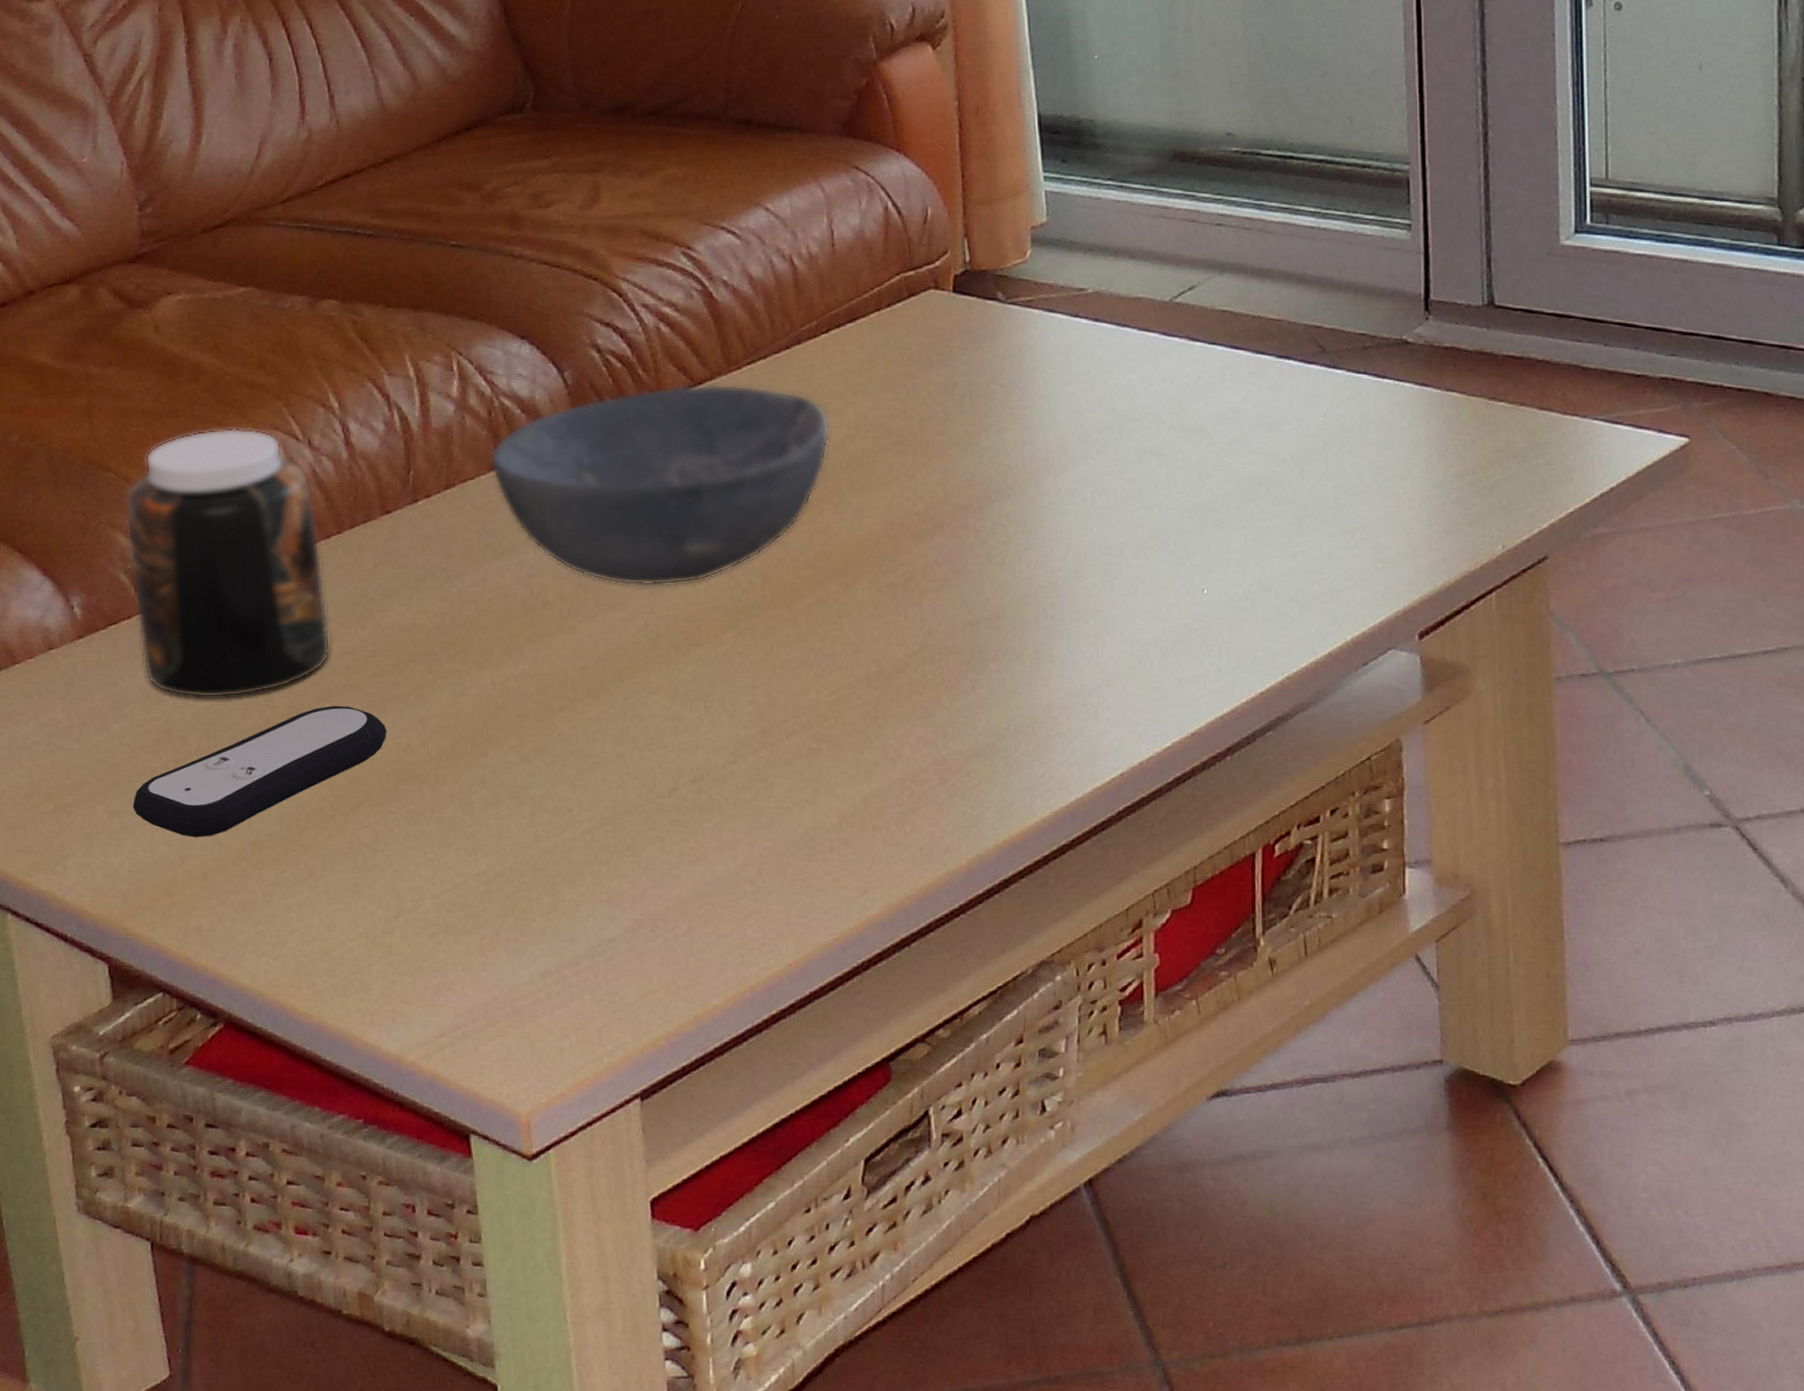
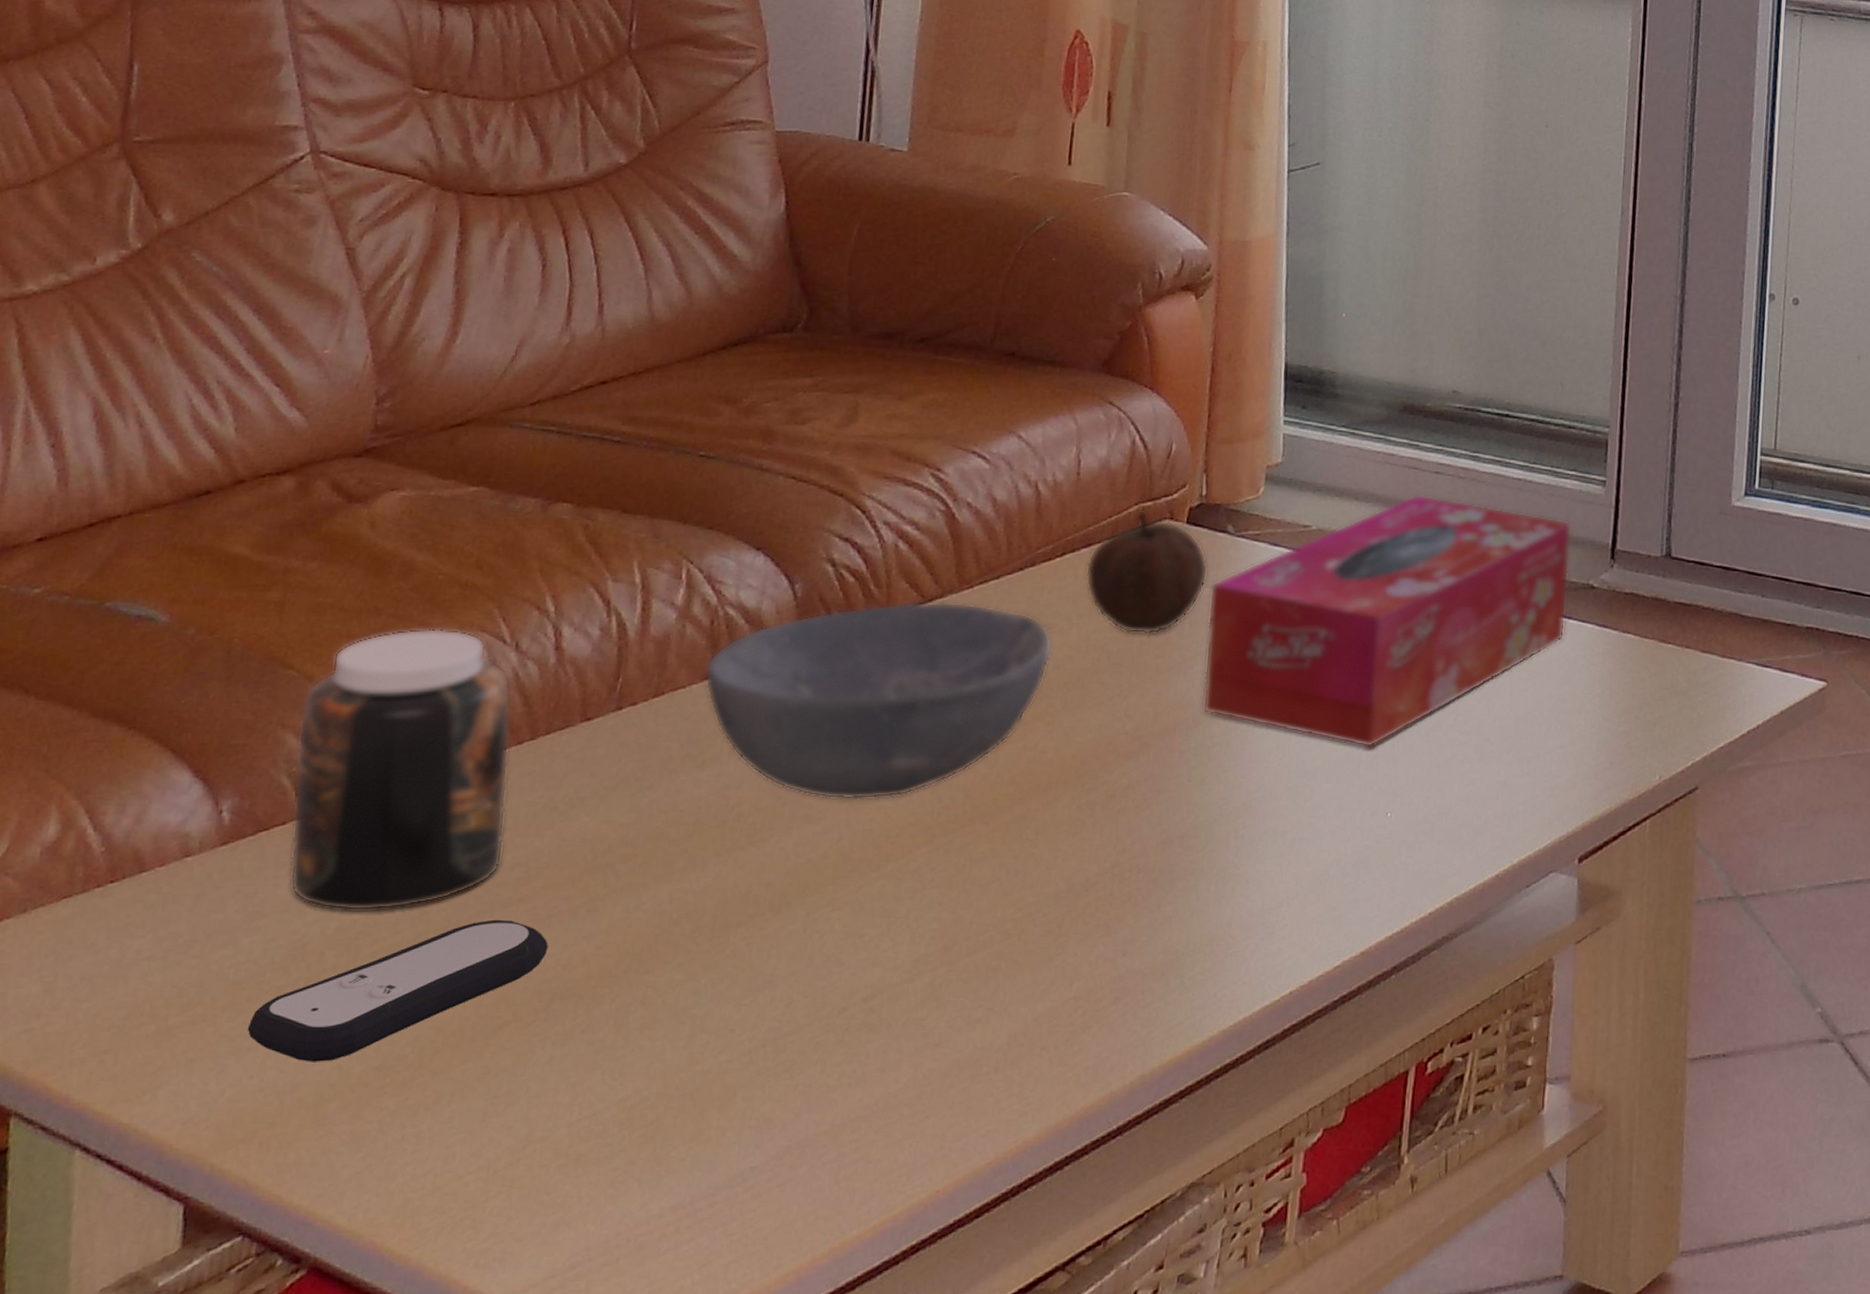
fruit: none [853,279,982,410] -> present [1085,509,1208,634]
tissue box: none [986,249,1380,522] -> present [1202,494,1572,748]

